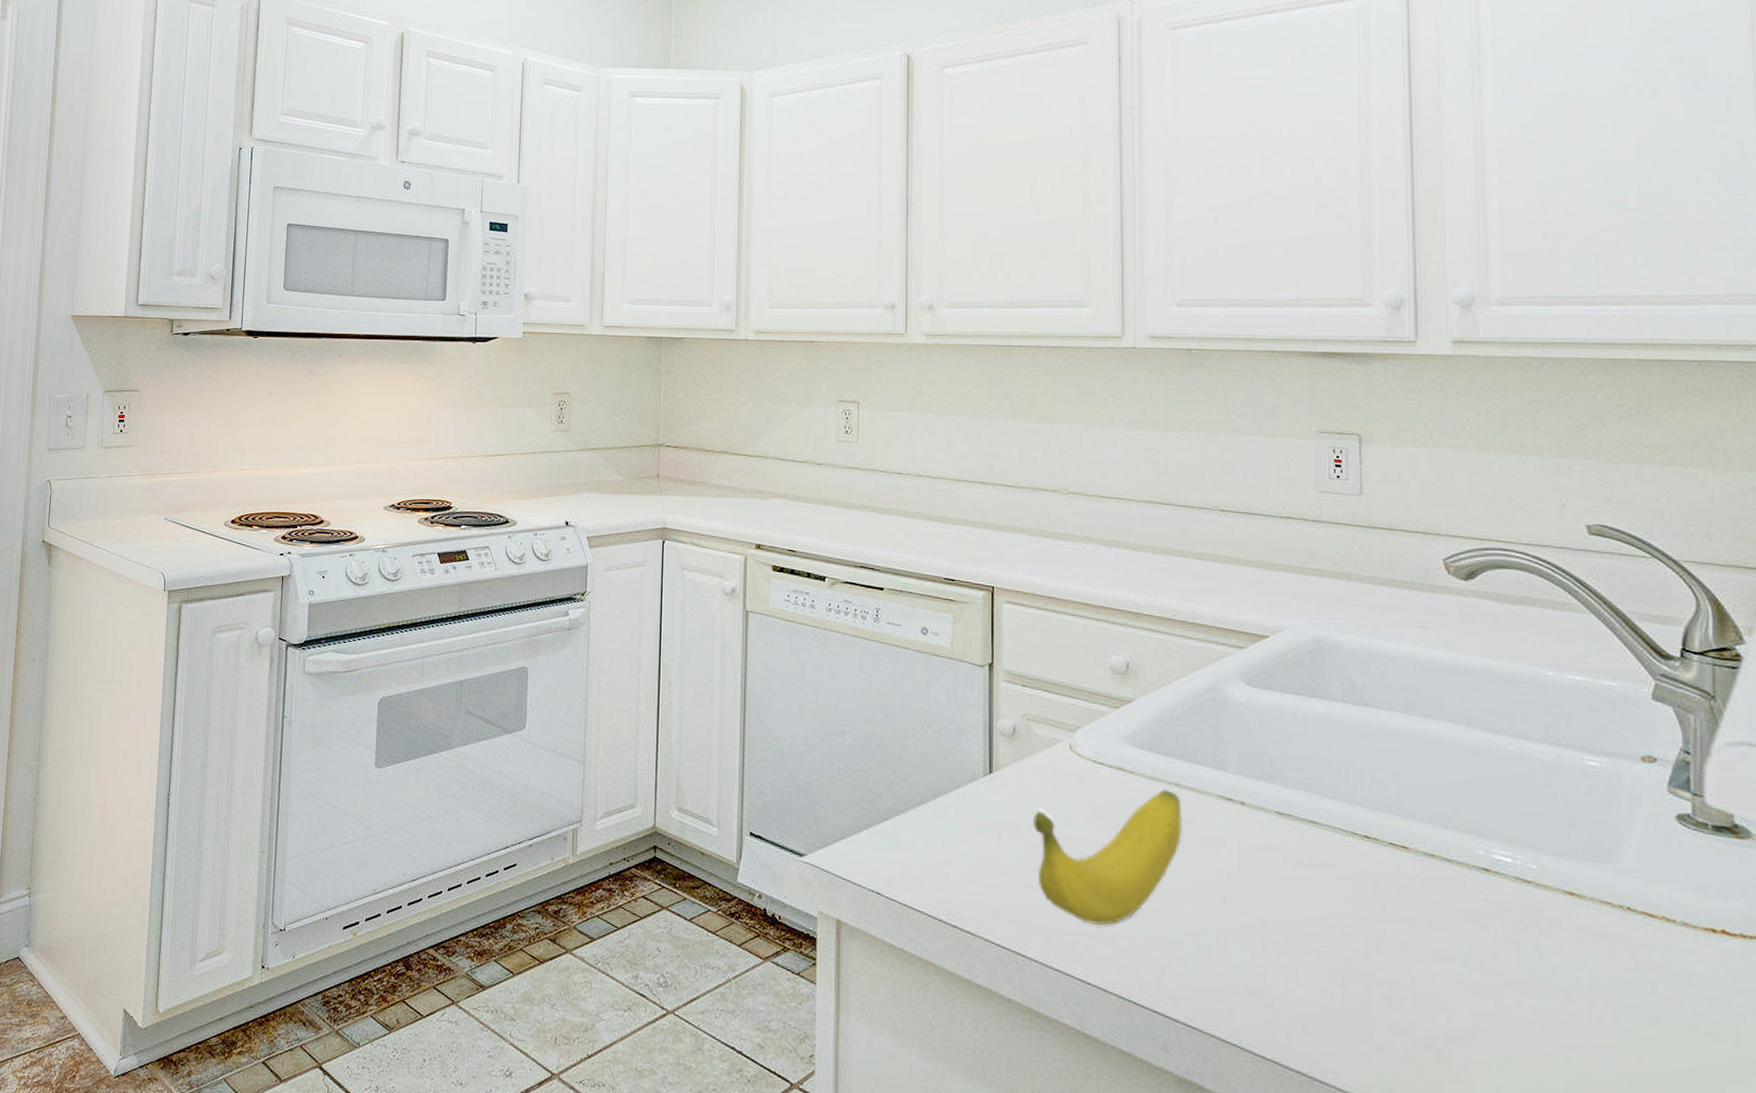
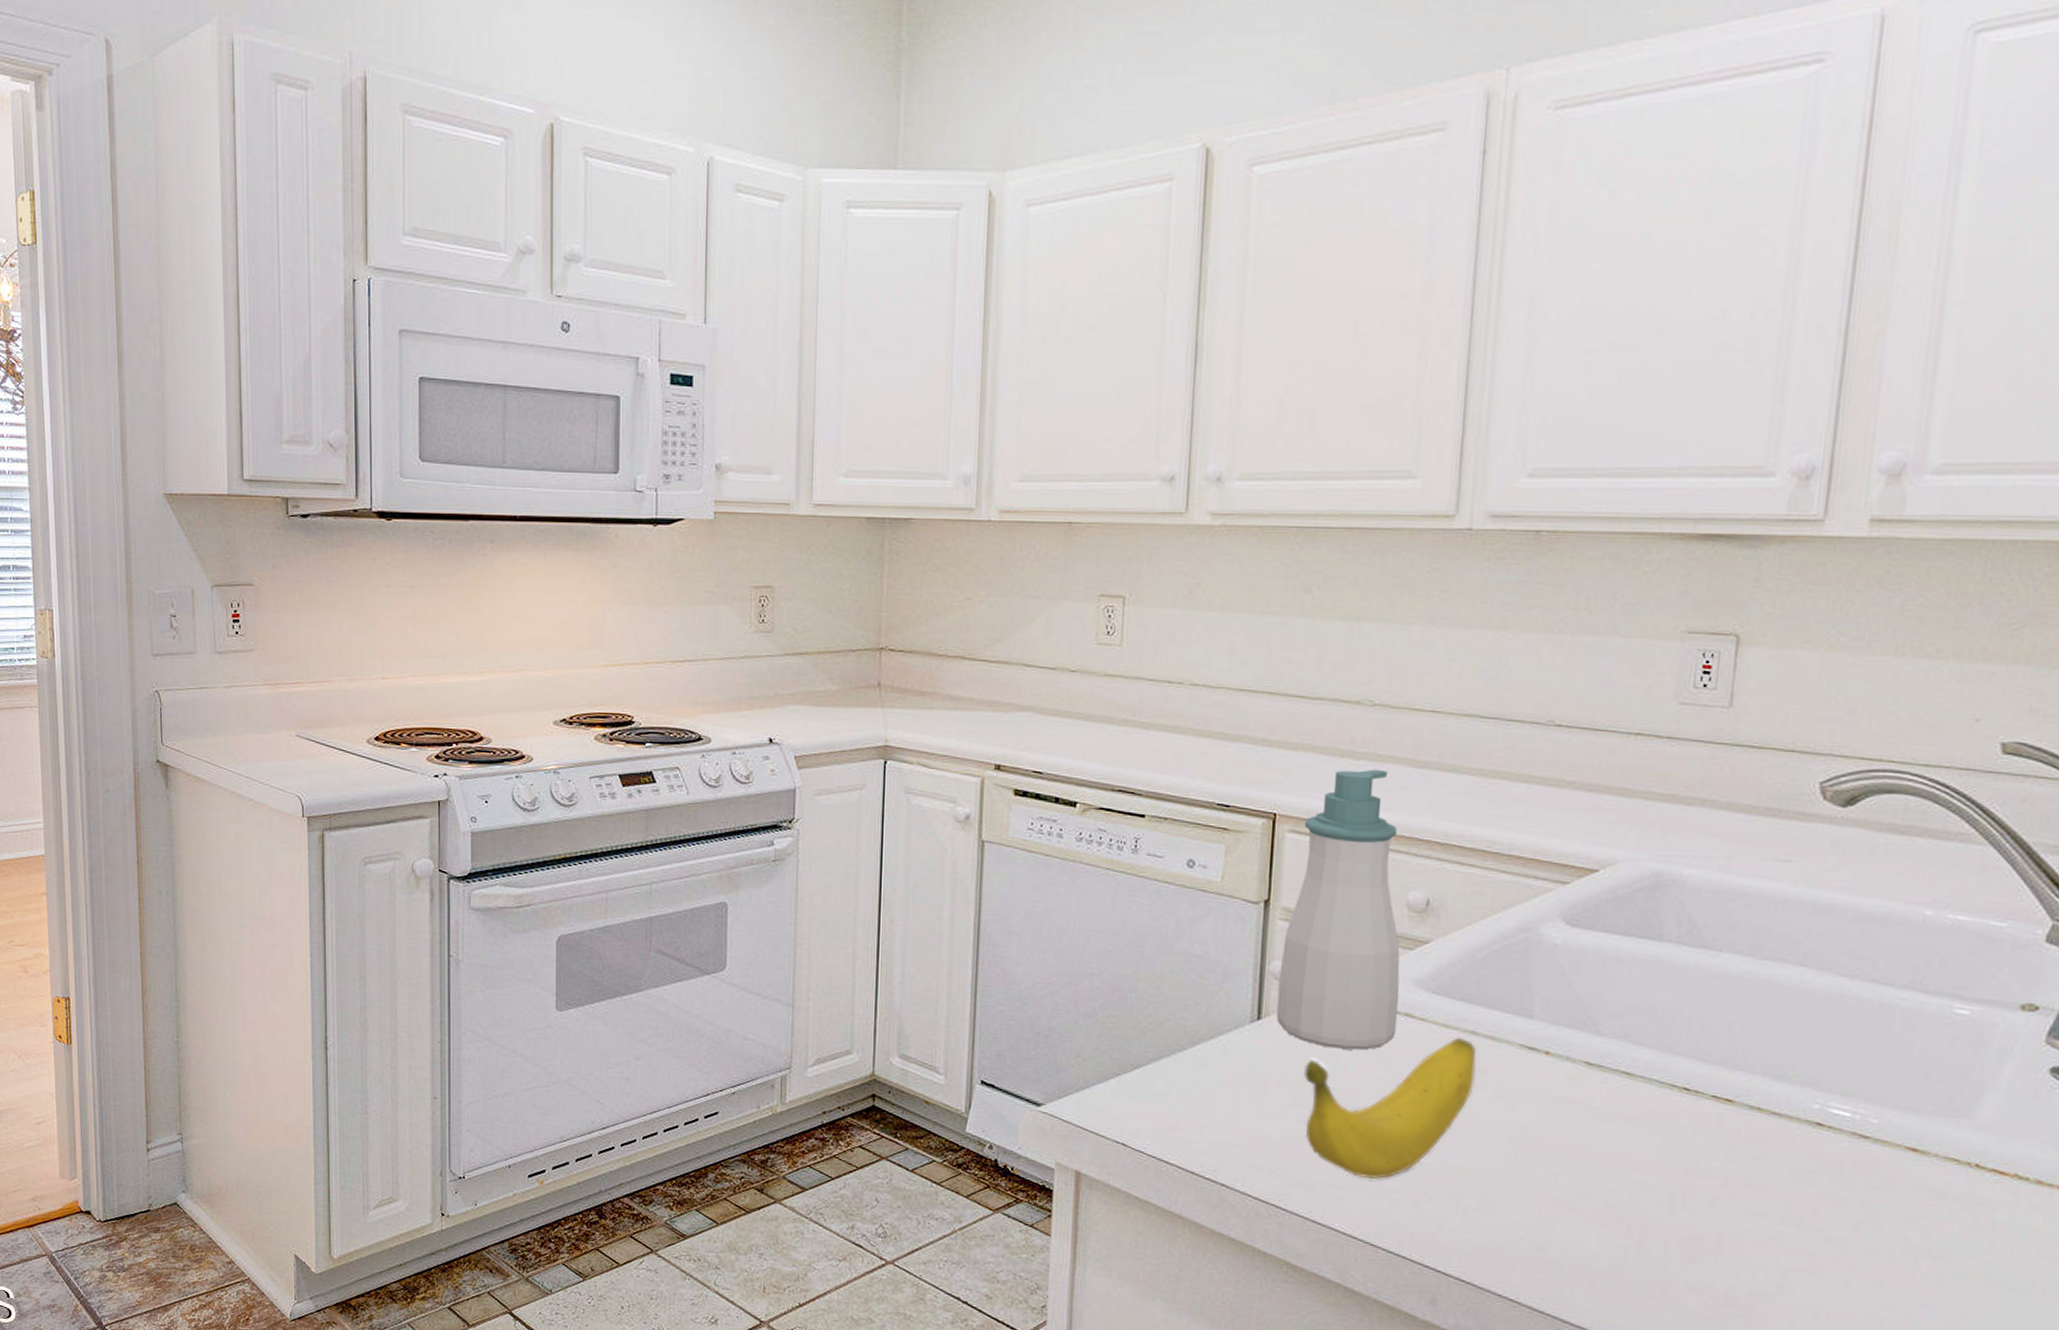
soap bottle: none [1006,548,1111,802] -> present [1276,769,1400,1051]

